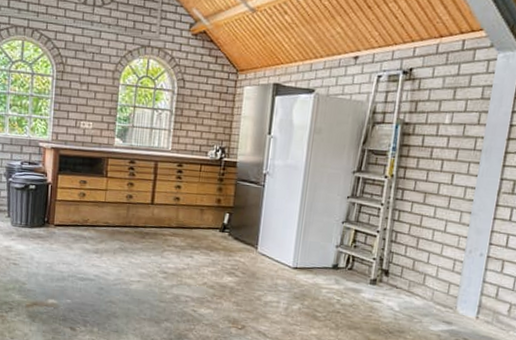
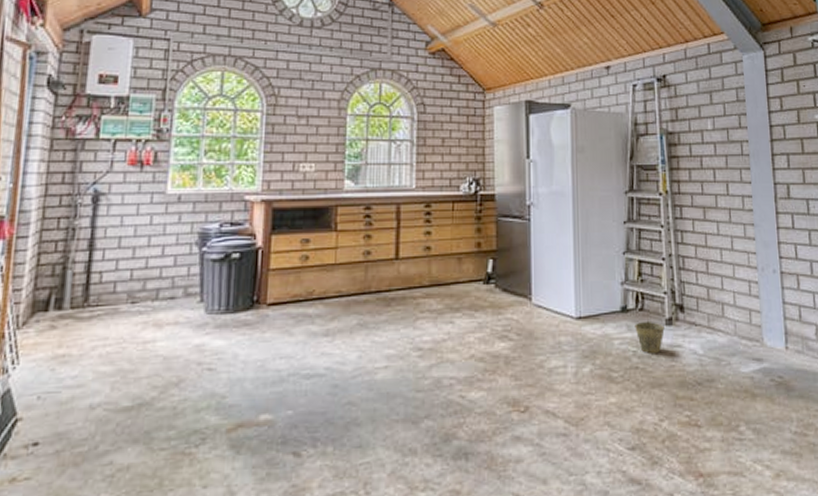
bucket: none [342,270,368,304] -> present [635,310,665,353]

